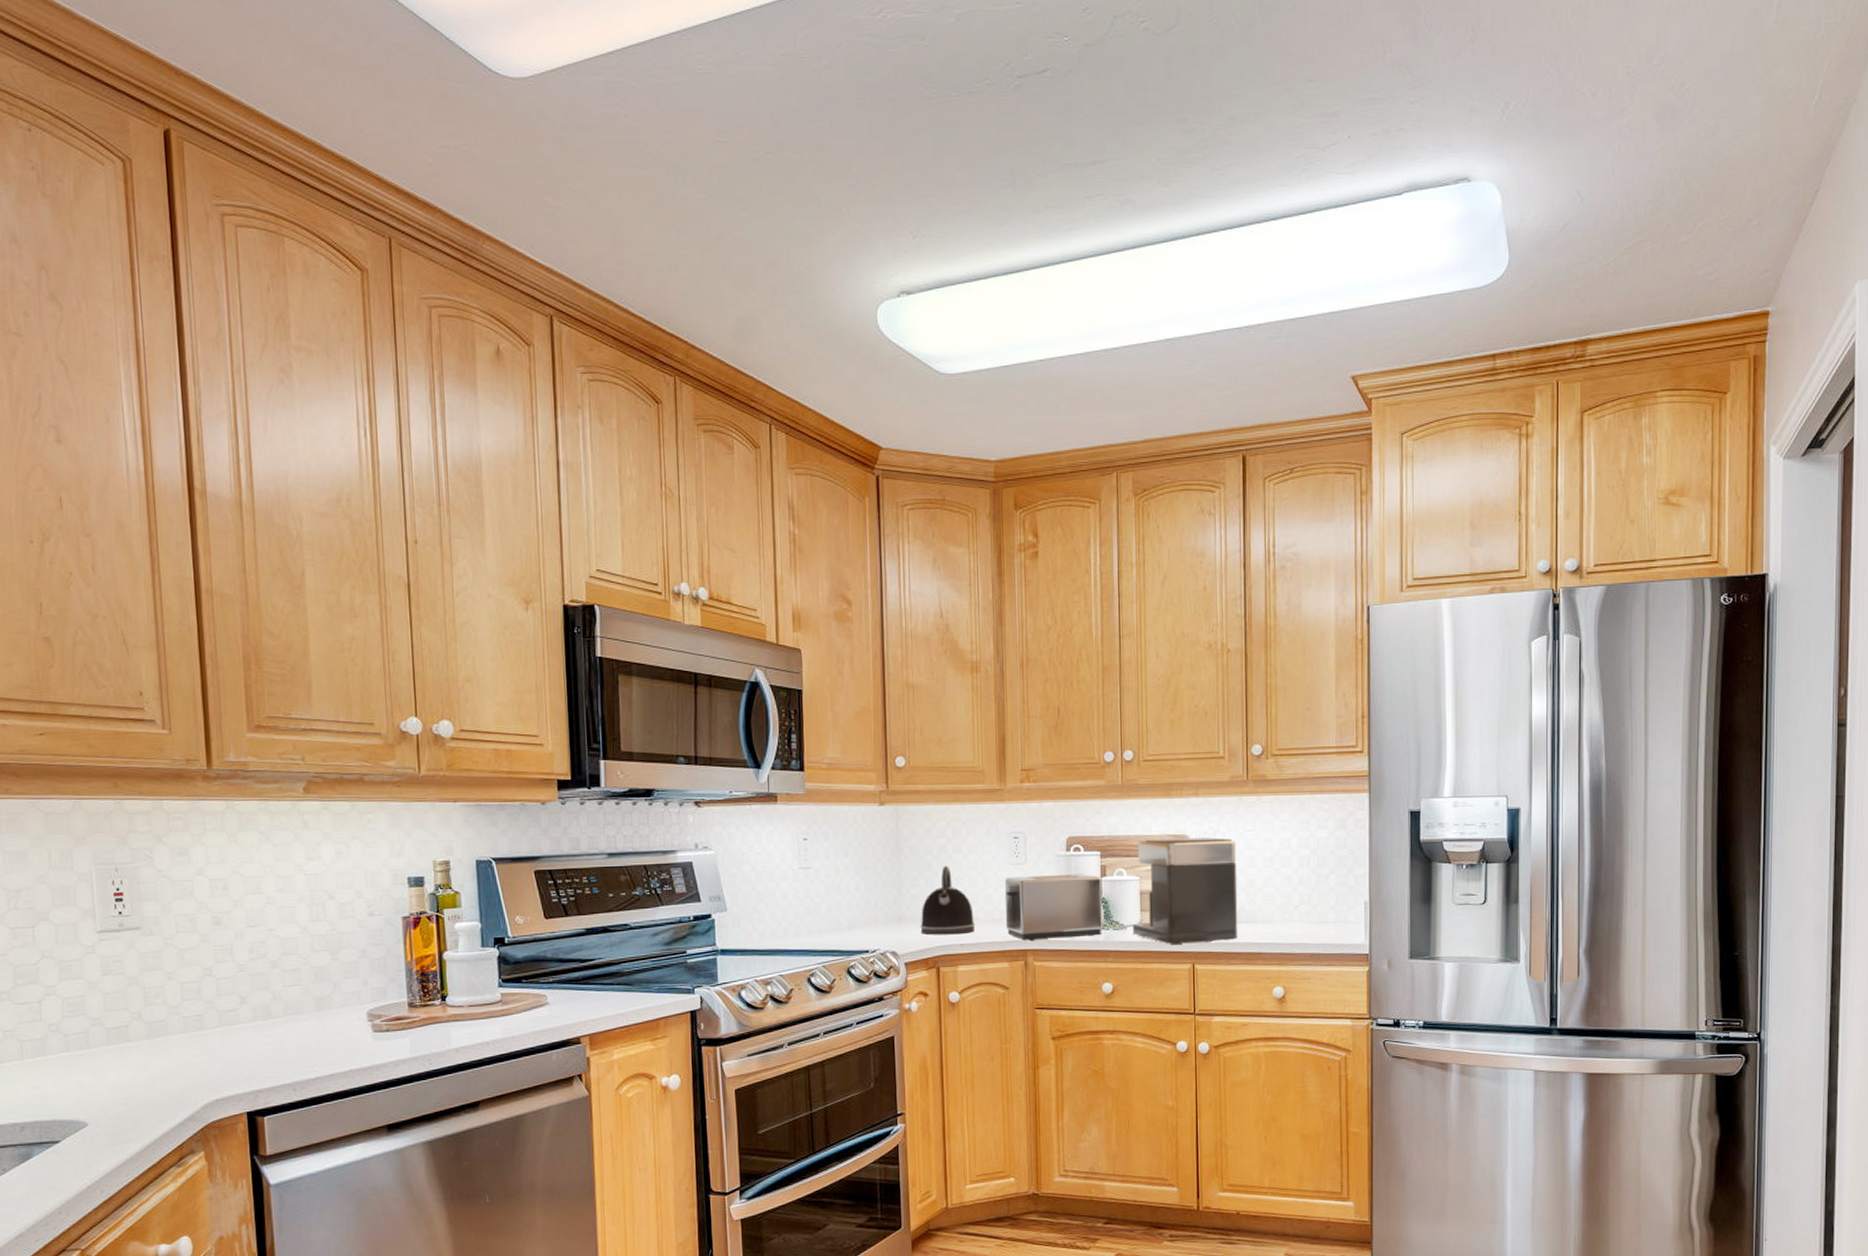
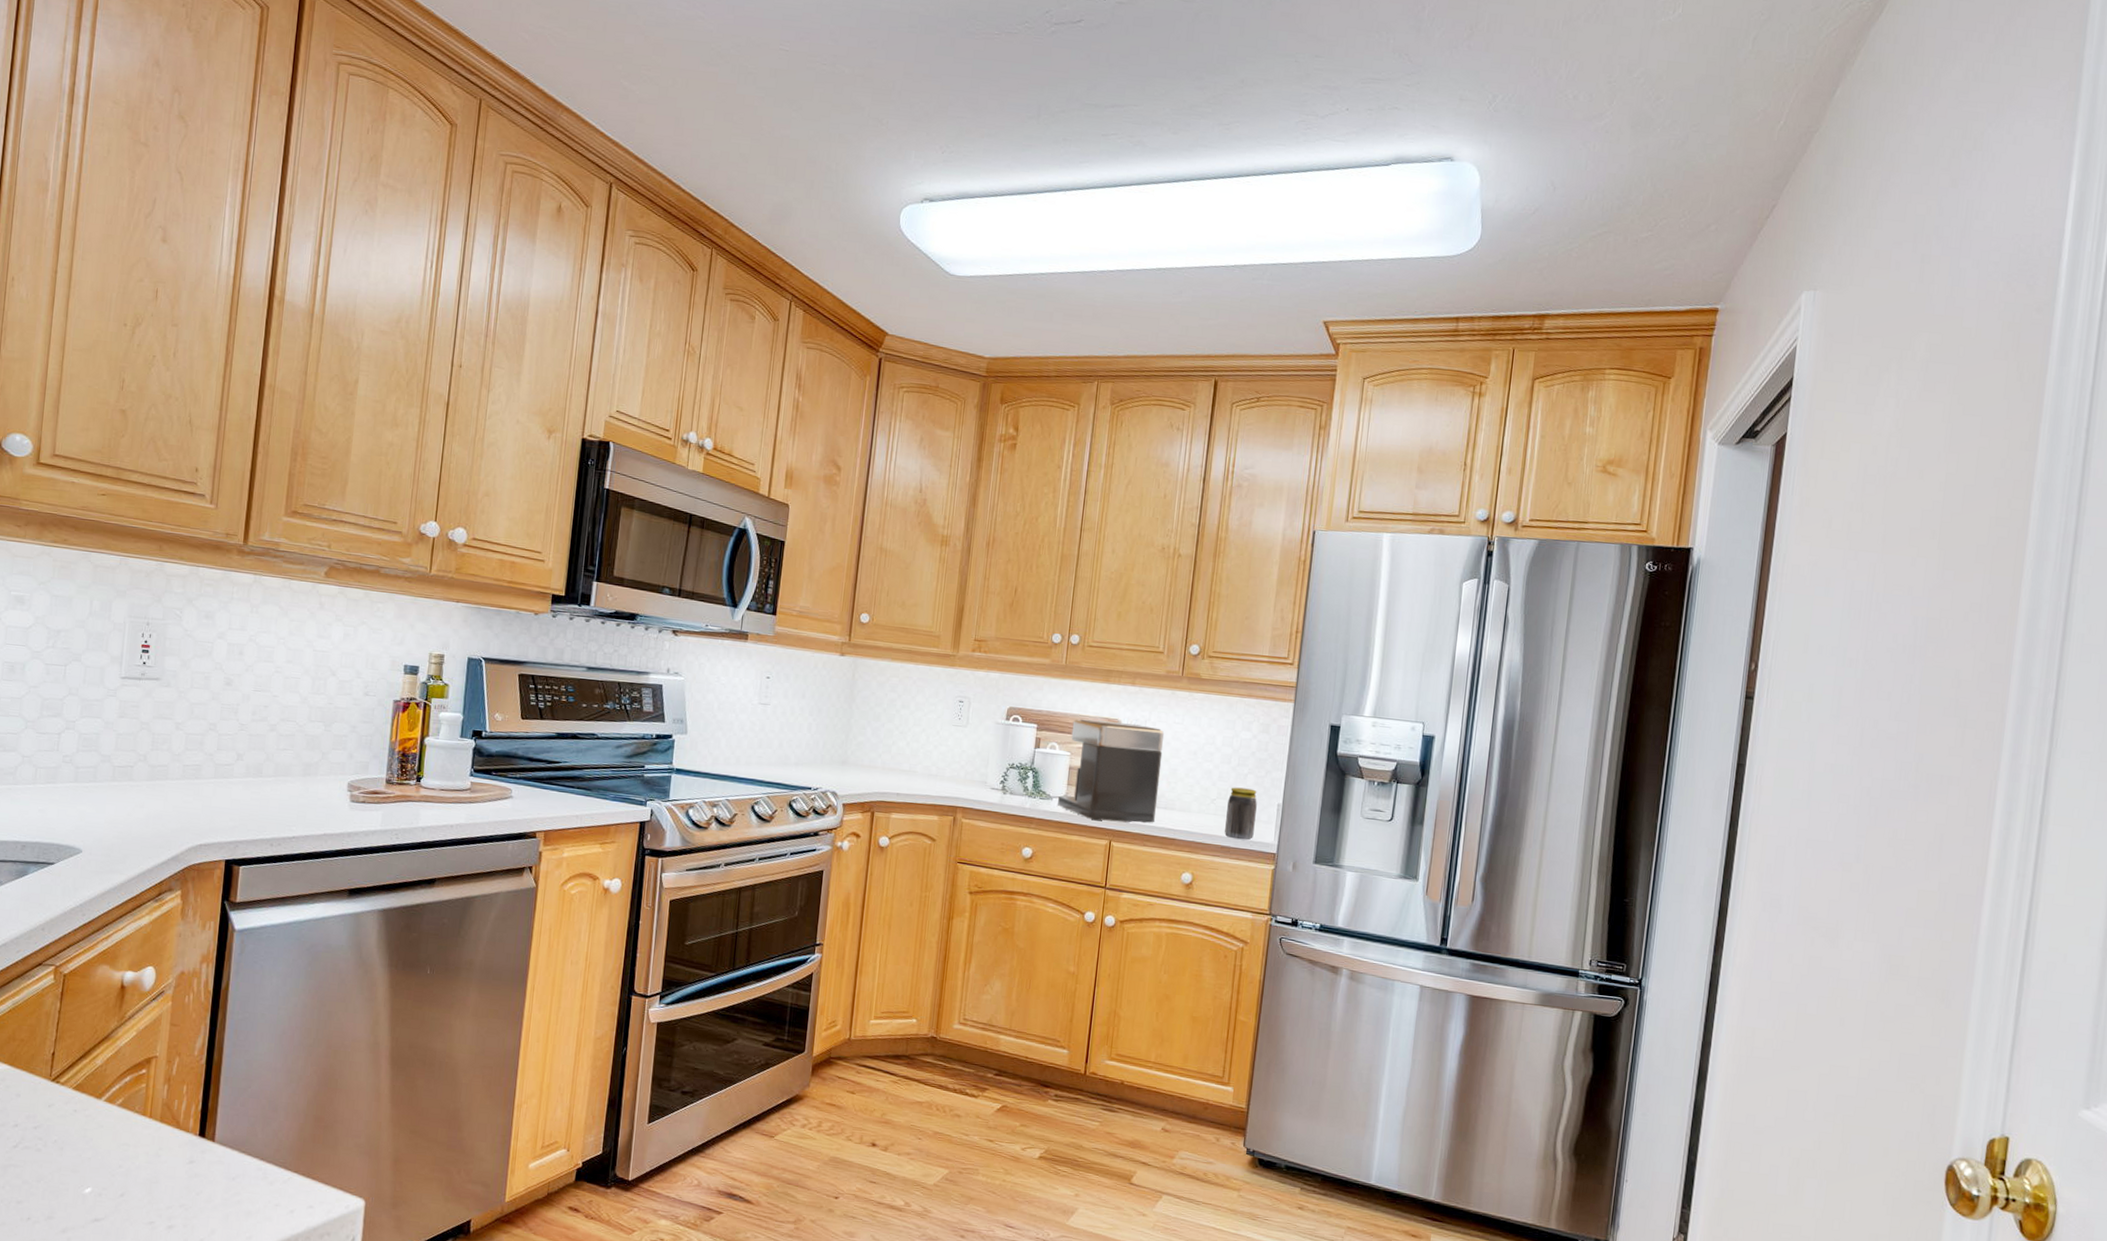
kettle: present [920,865,976,935] -> none [861,718,913,784]
toaster: present [1004,873,1103,940] -> none [940,736,1036,802]
jar: none [1312,889,1343,945] -> present [1225,787,1257,841]

